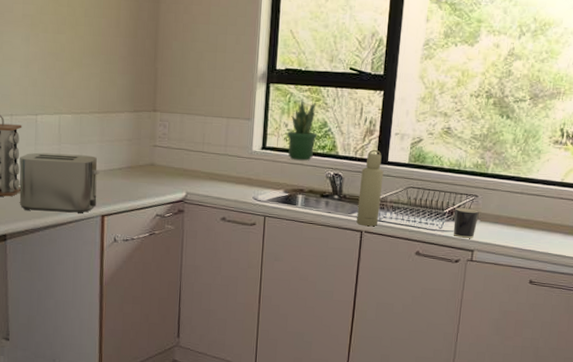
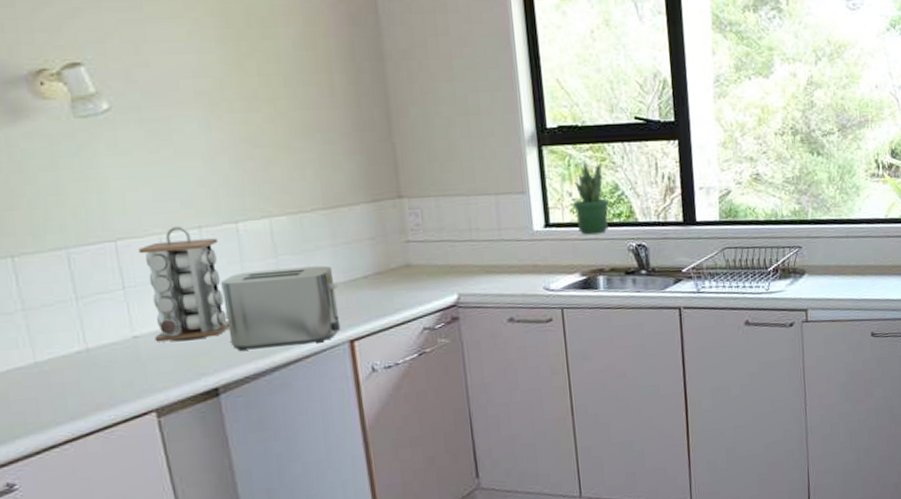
bottle: present [356,149,384,227] -> none [668,209,697,302]
mug: present [453,208,479,239] -> none [779,262,807,298]

